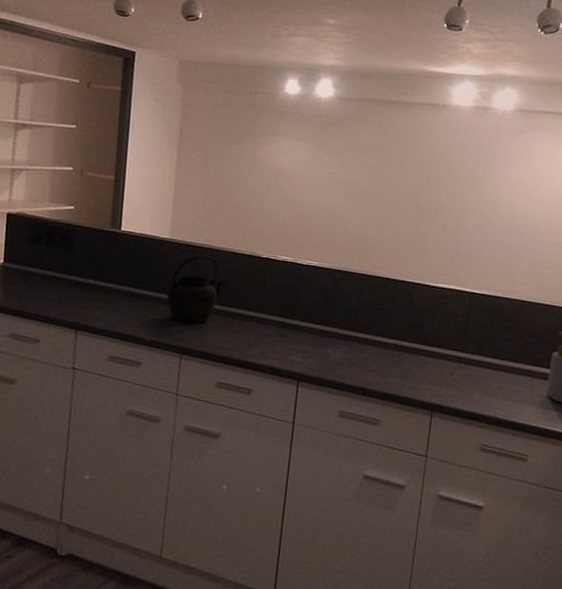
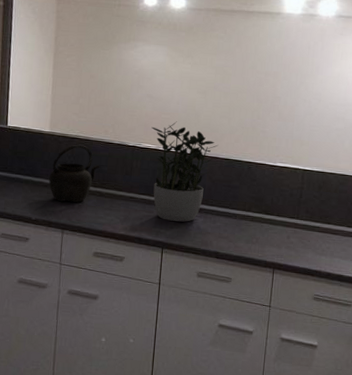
potted plant: none [289,230,369,351] -> present [151,121,219,222]

